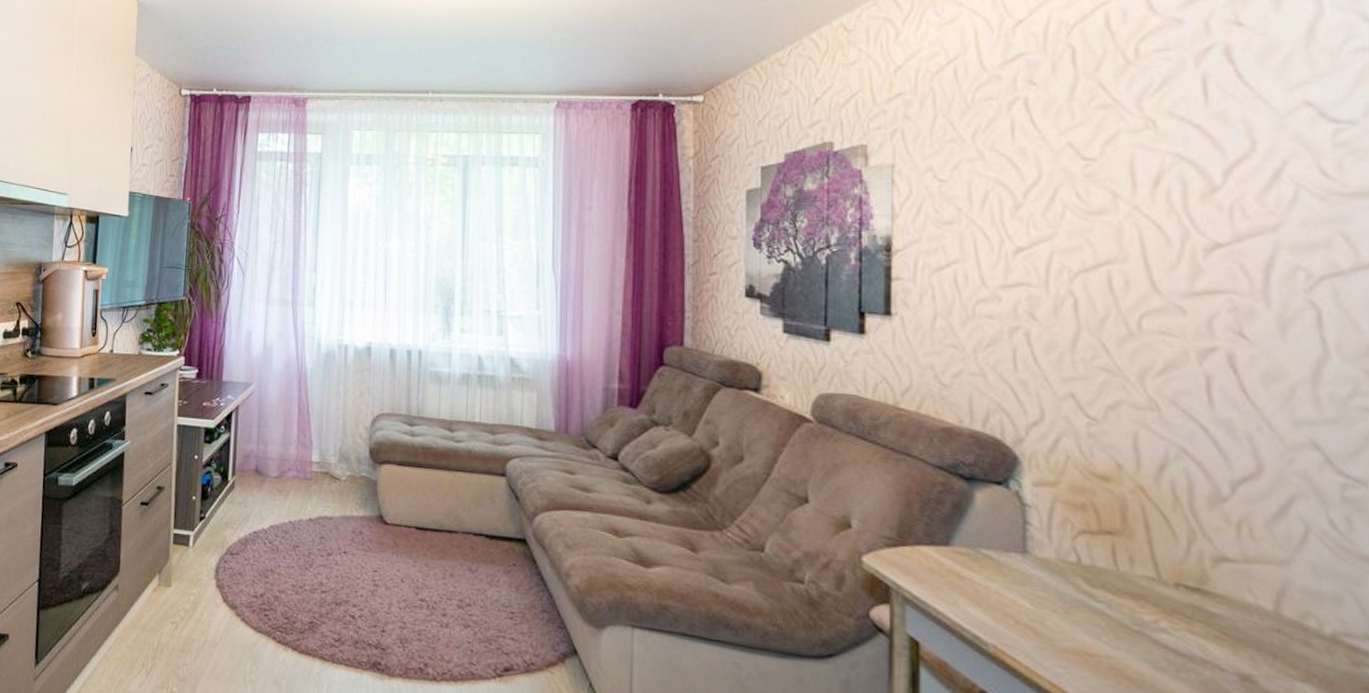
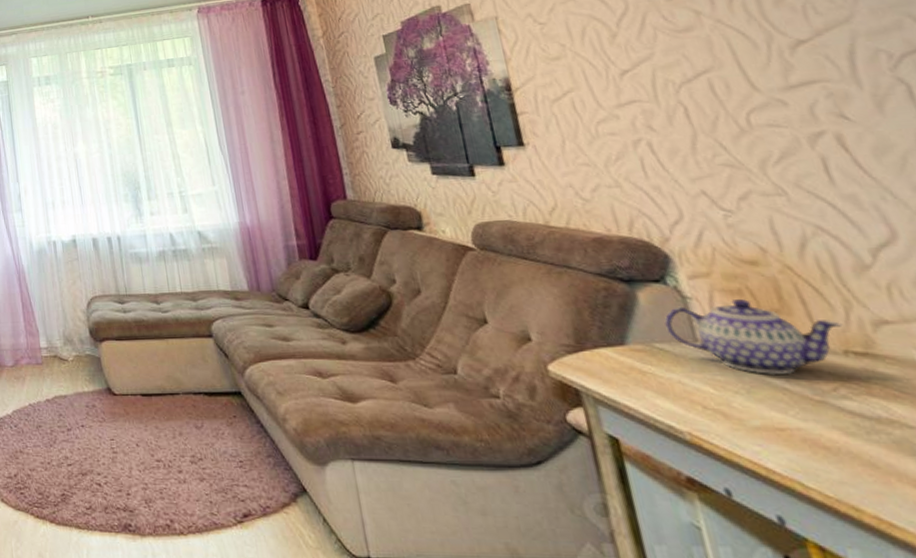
teapot: none [997,513,1181,599] -> present [664,298,842,376]

